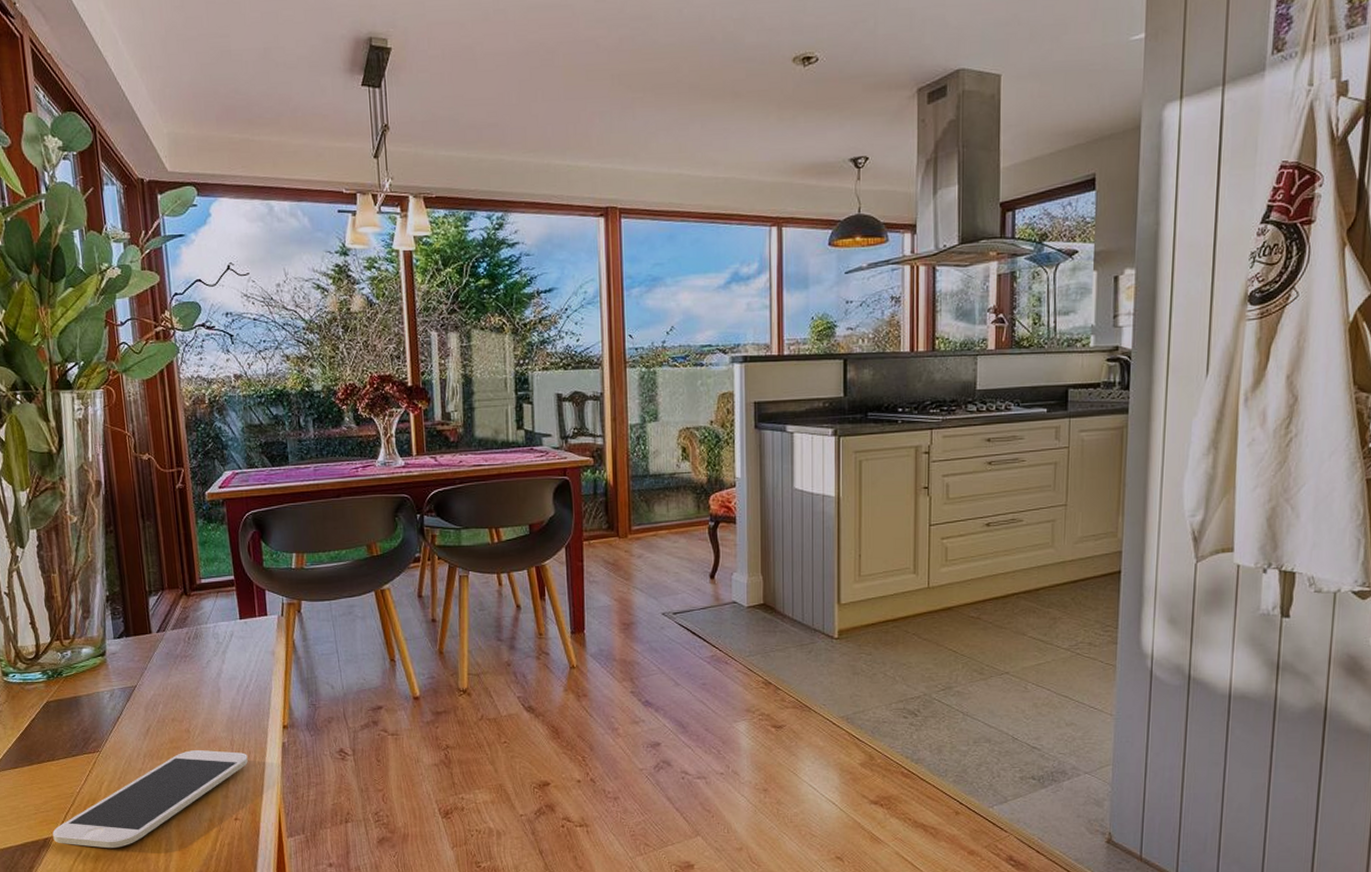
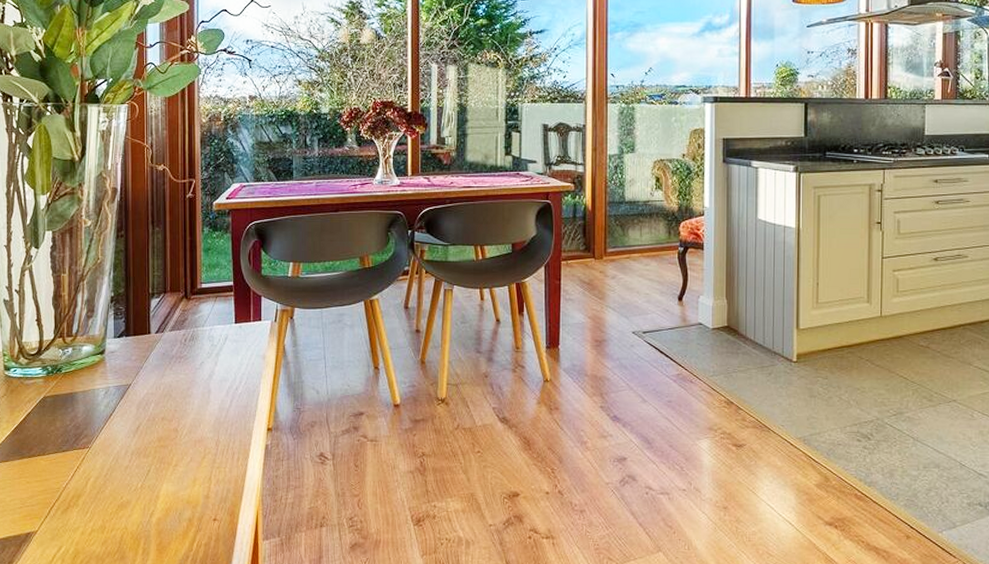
smartphone: present [52,750,248,849] -> none [35,449,231,546]

